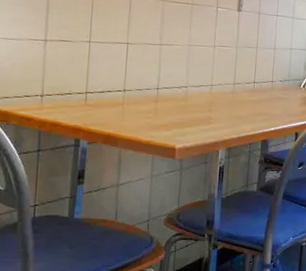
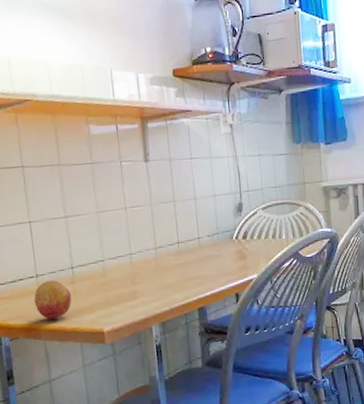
fruit: none [117,96,152,131] -> present [34,280,72,320]

